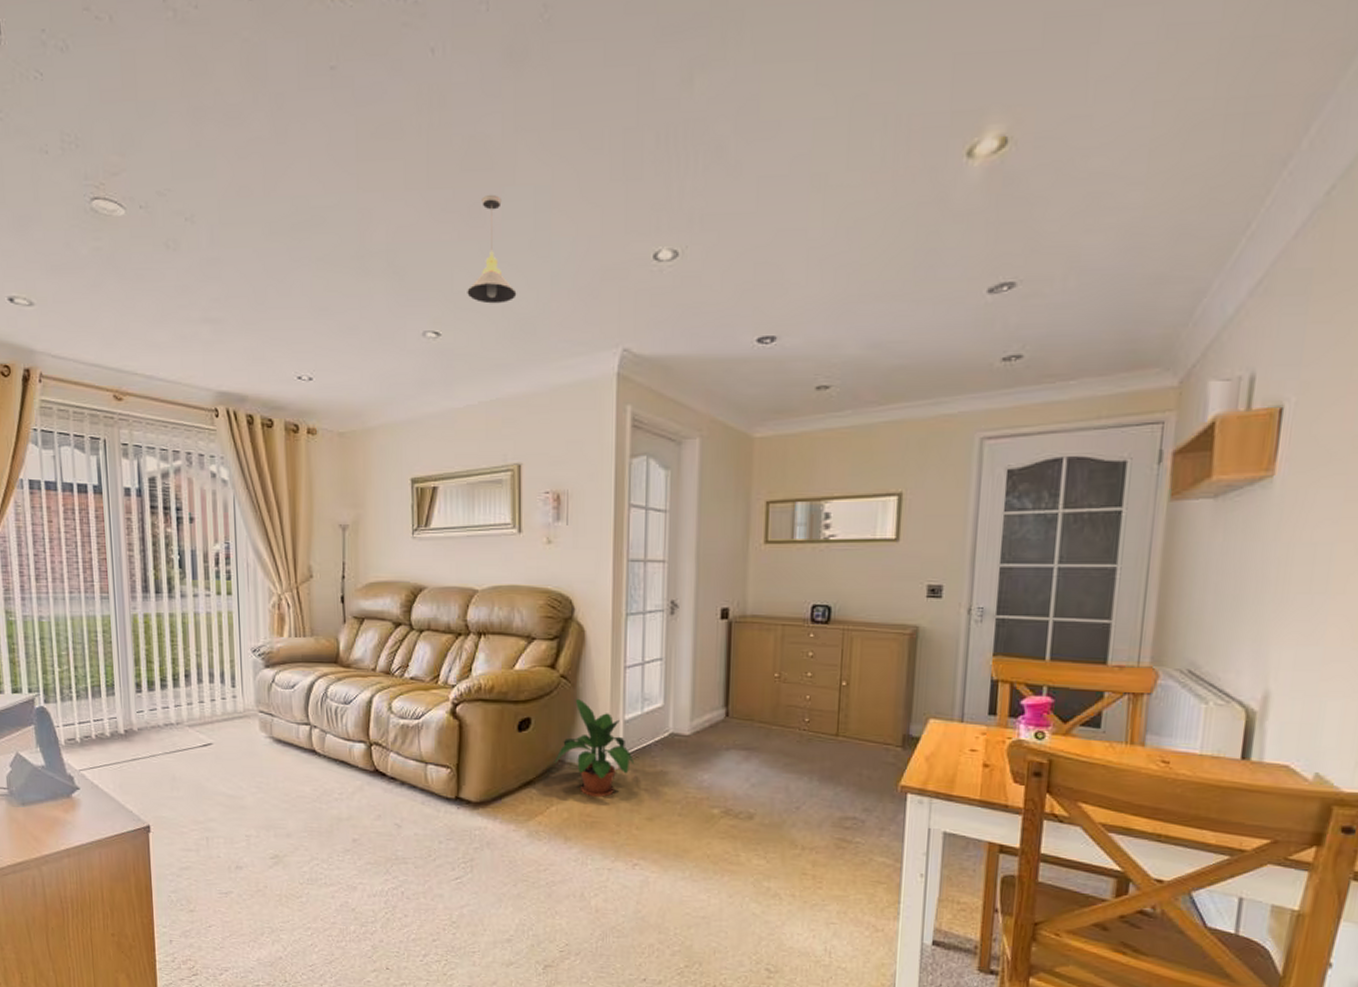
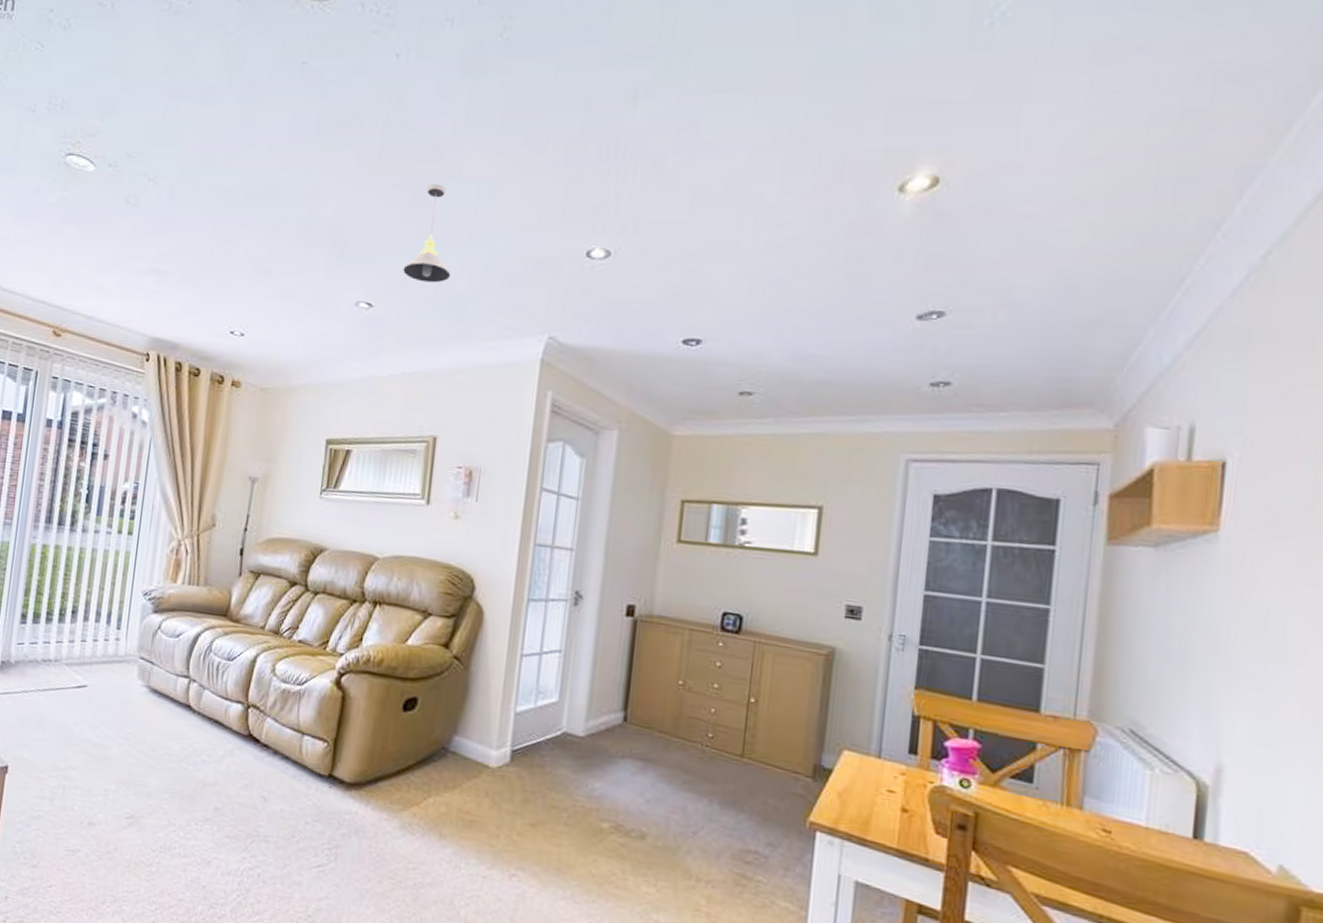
potted plant: present [554,698,635,797] -> none [437,682,523,795]

